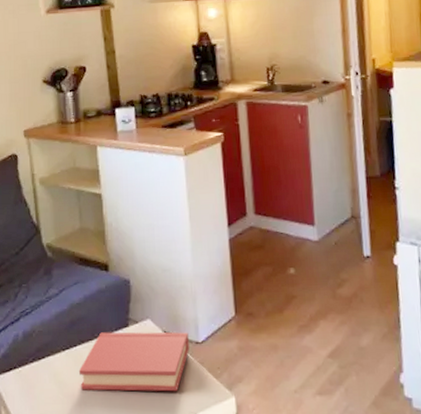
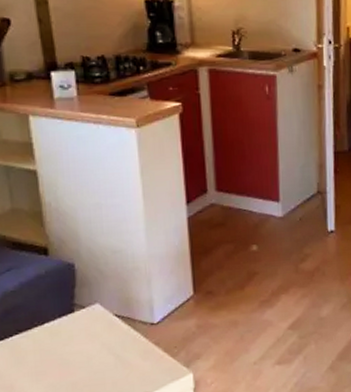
hardback book: present [78,332,189,392] -> none [16,314,144,381]

